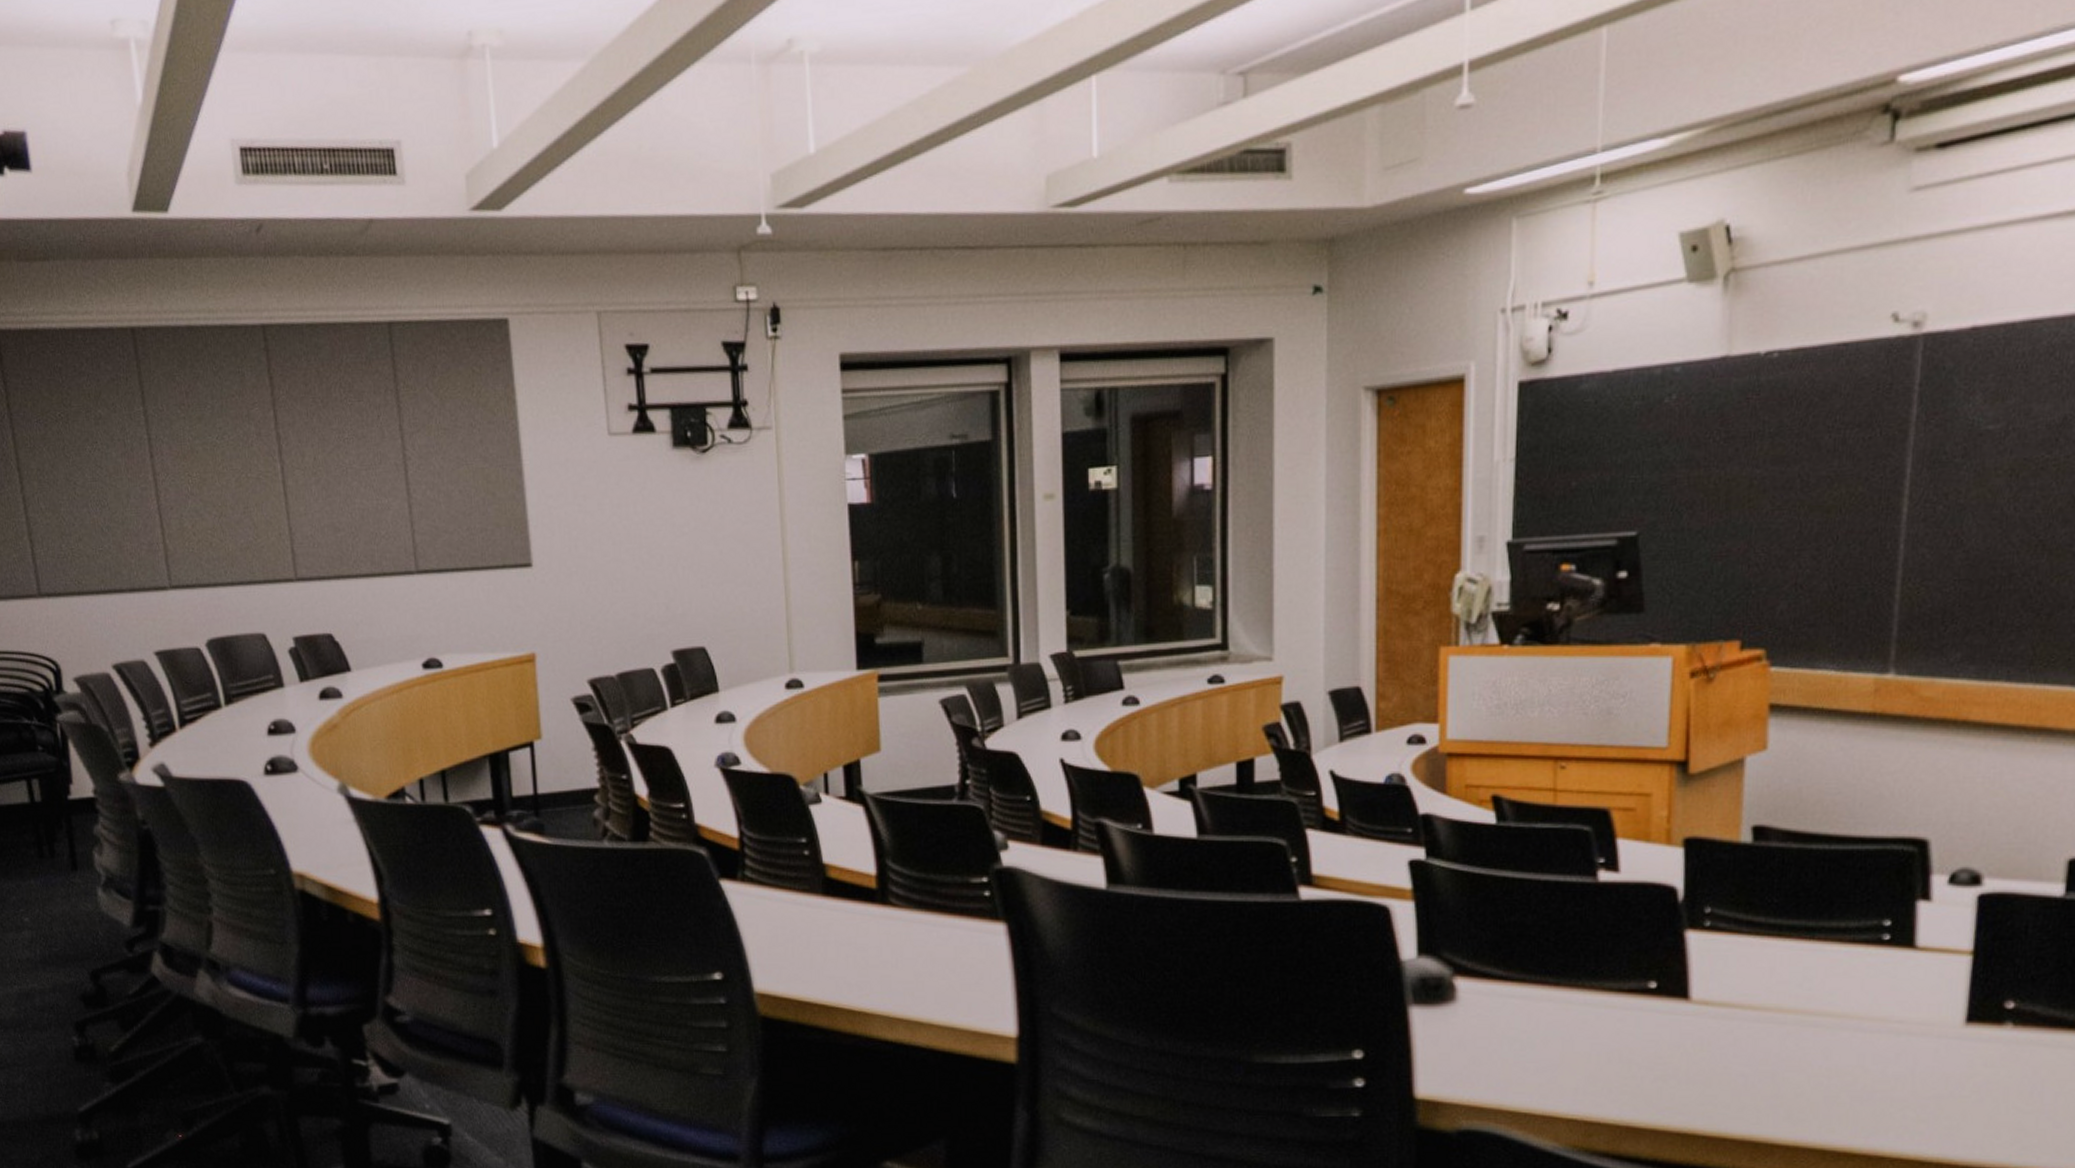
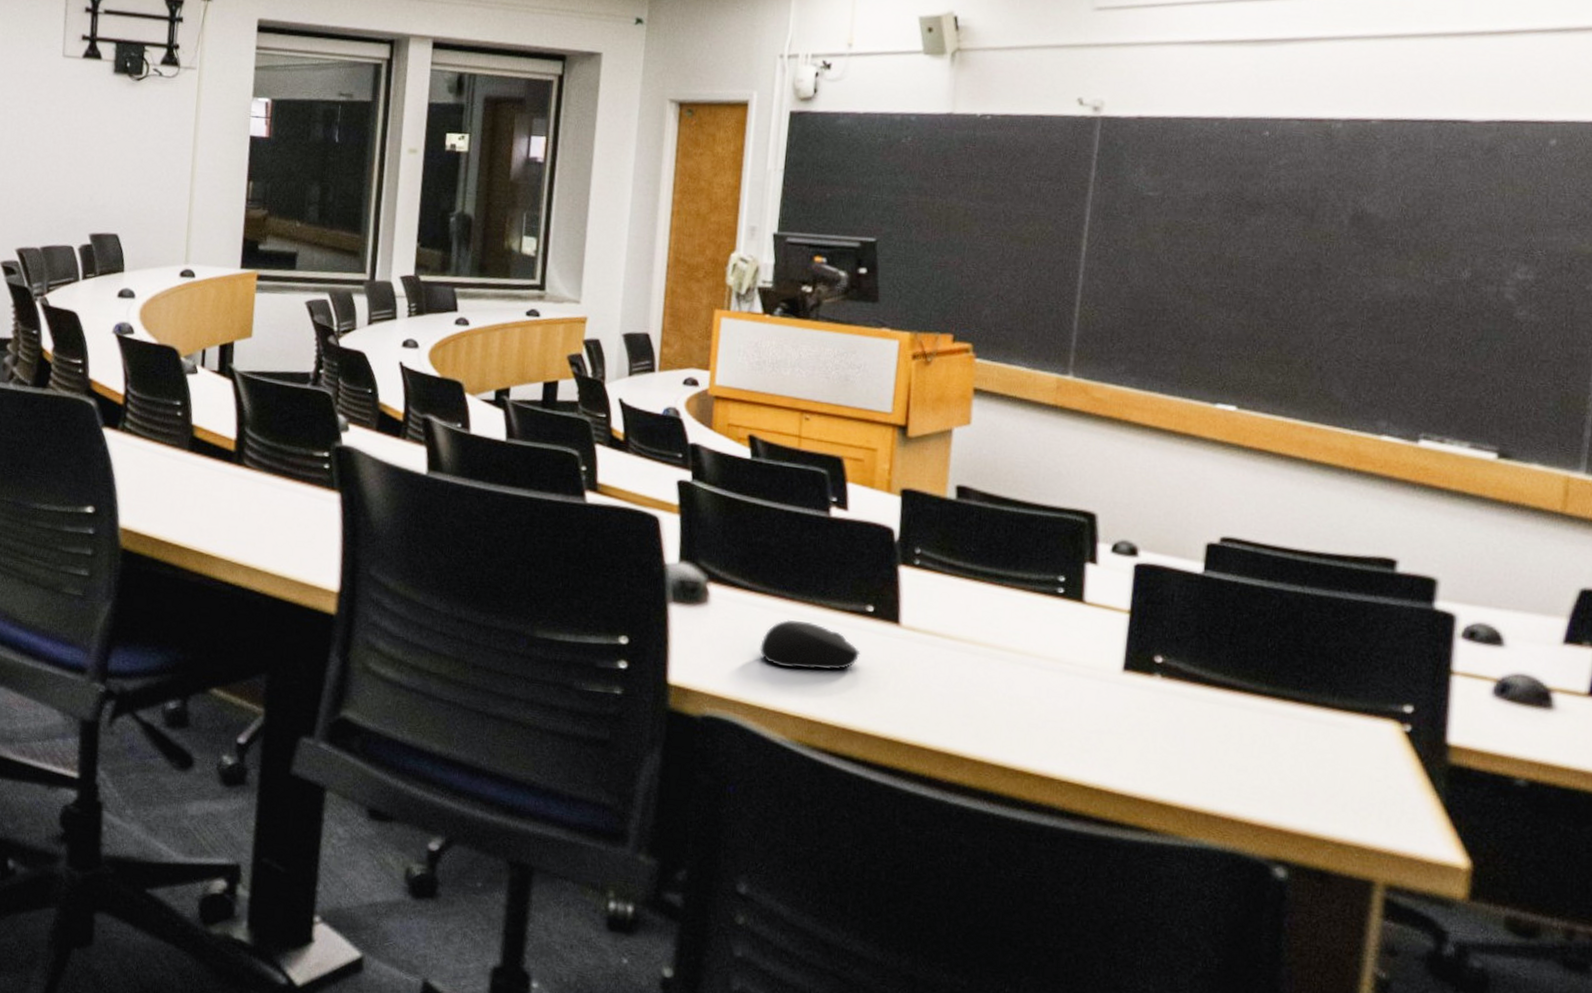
computer mouse: none [1522,1008,1644,1065] -> present [760,620,861,670]

